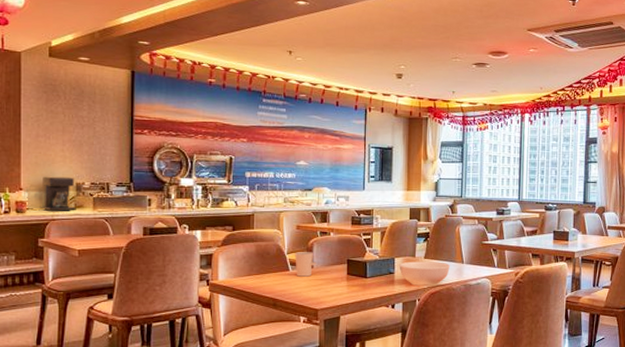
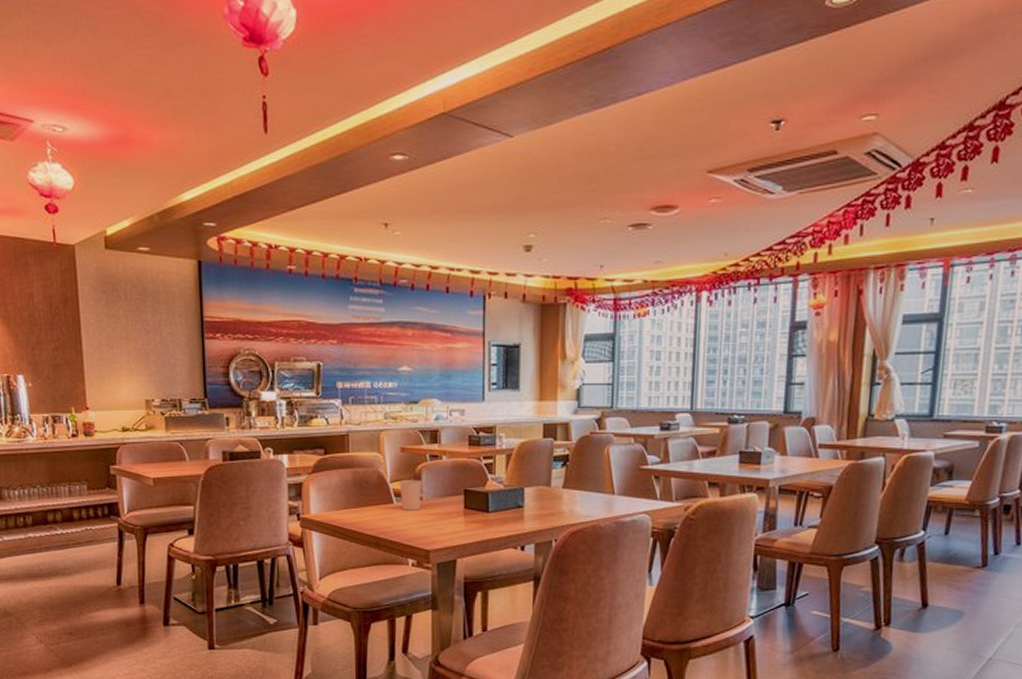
coffee maker: present [40,176,76,211] -> none [108,393,148,433]
bowl: present [399,261,450,287] -> none [530,492,596,524]

